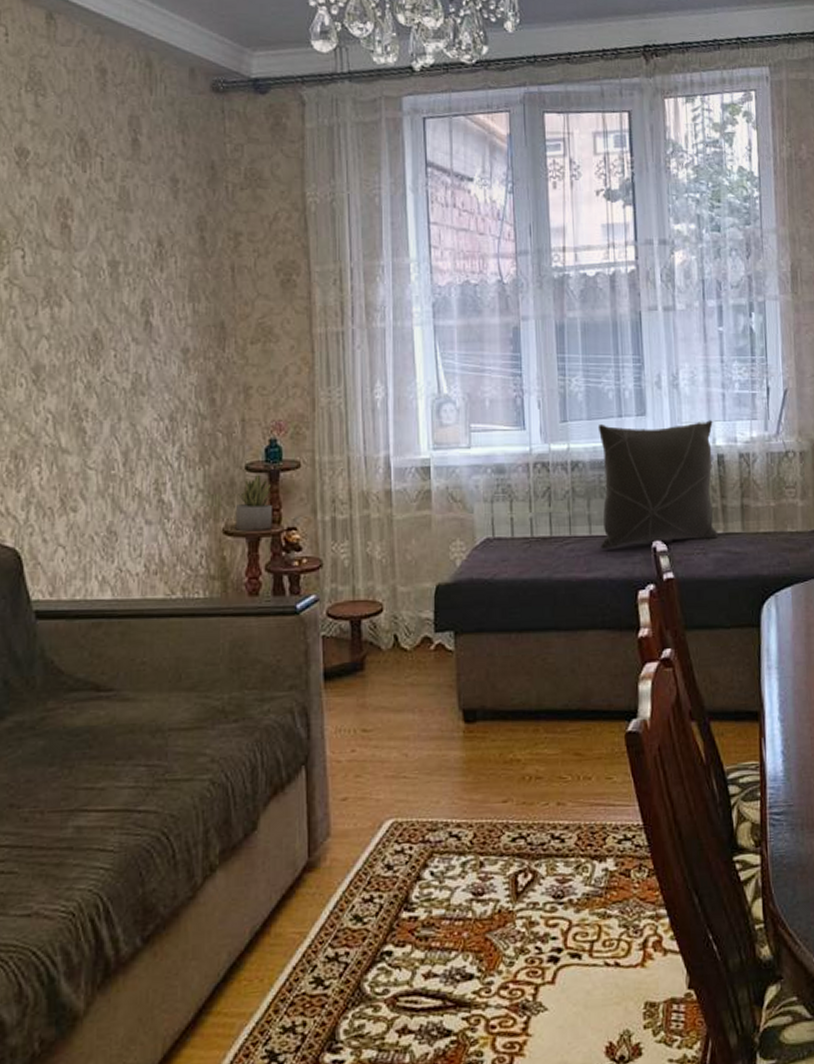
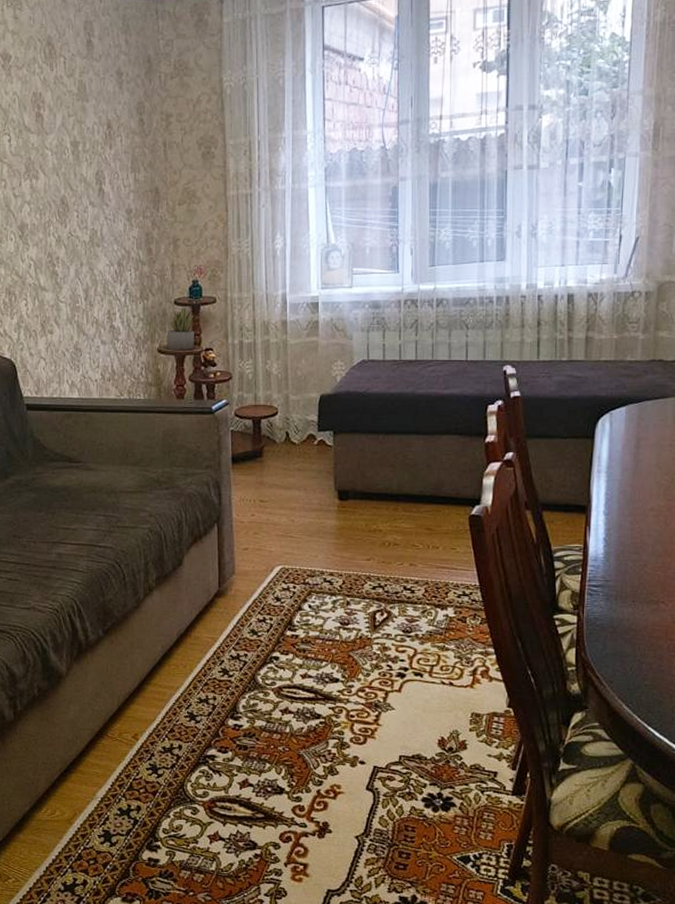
pillow: present [597,420,718,550] -> none [458,264,566,372]

